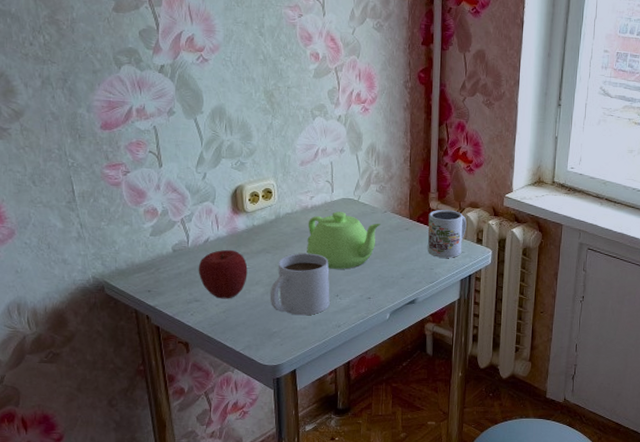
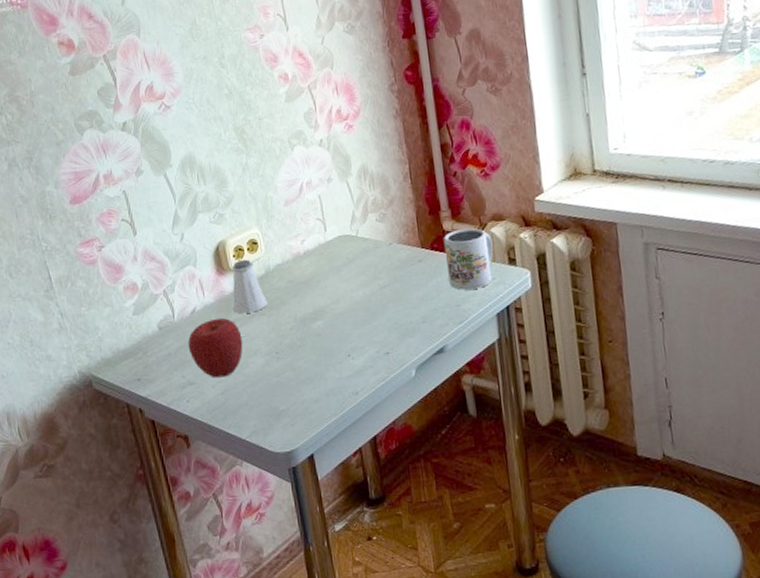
saltshaker: none [242,204,274,250] -> present [231,259,267,314]
mug: present [269,253,330,316] -> none [270,307,342,387]
teapot: present [307,211,381,269] -> none [302,252,387,324]

